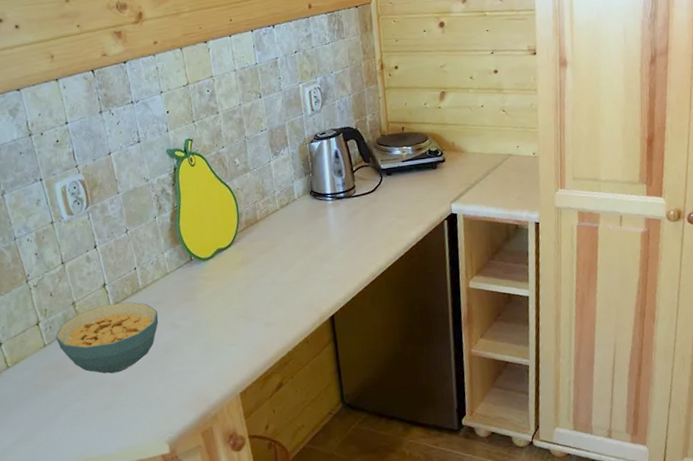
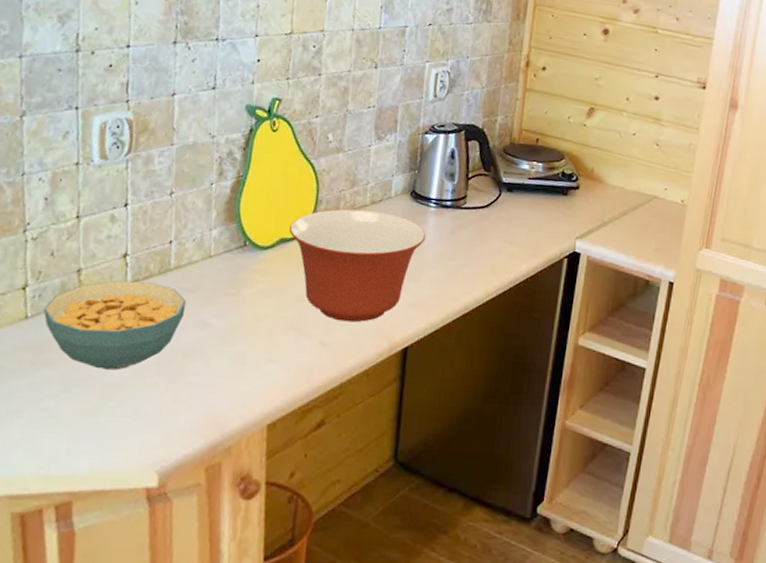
mixing bowl: none [222,212,330,305] -> present [289,209,426,323]

